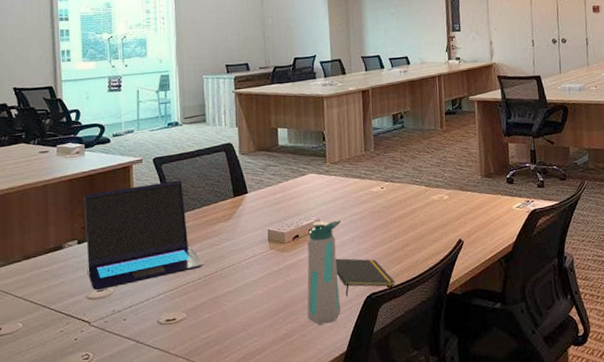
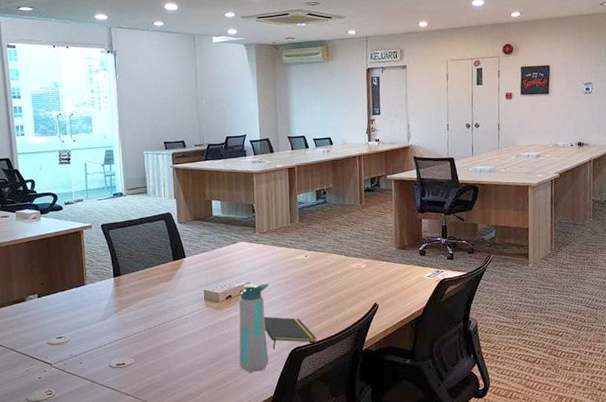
laptop: present [83,180,205,291] -> none [41,244,150,338]

